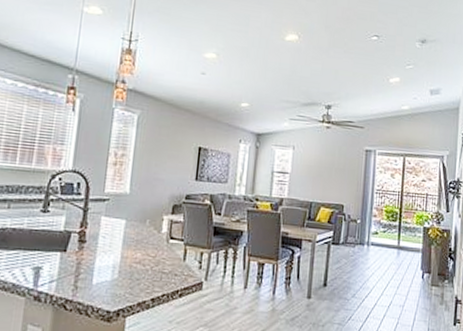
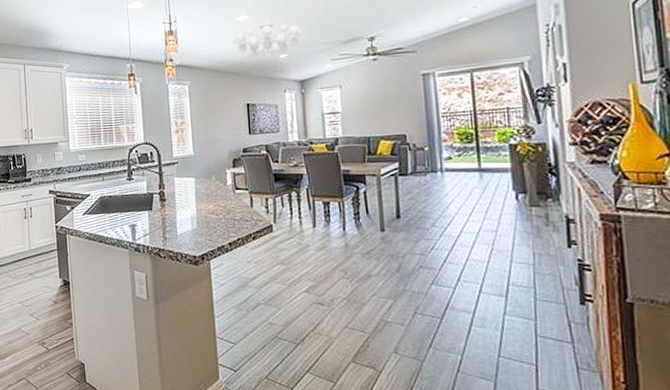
chandelier: none [196,65,269,104] -> present [233,21,304,59]

